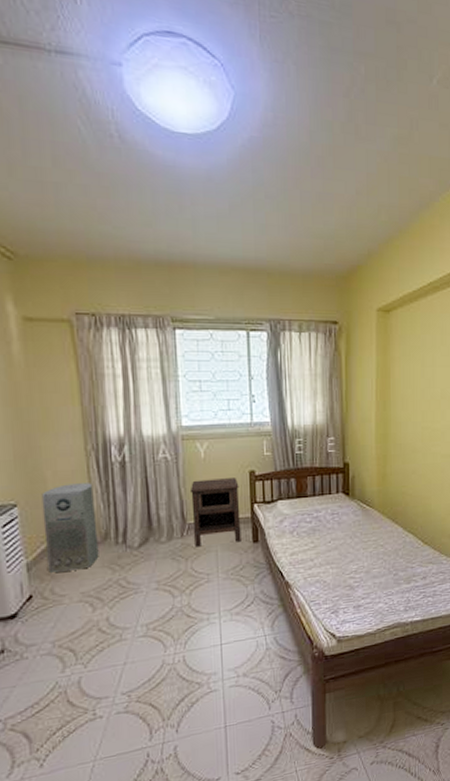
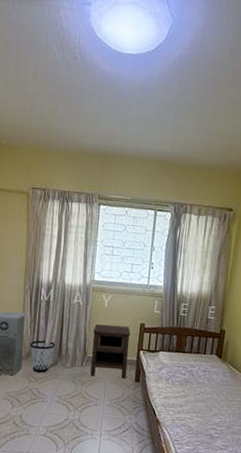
wastebasket: none [105,513,142,557] -> present [30,340,55,373]

